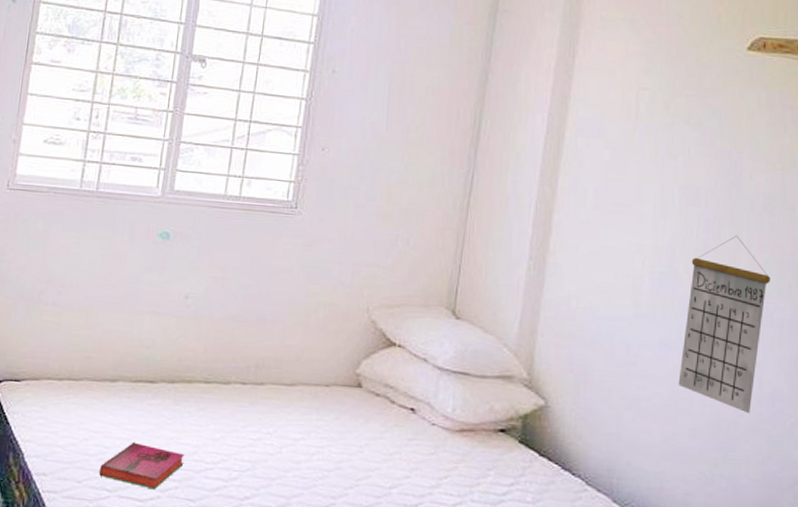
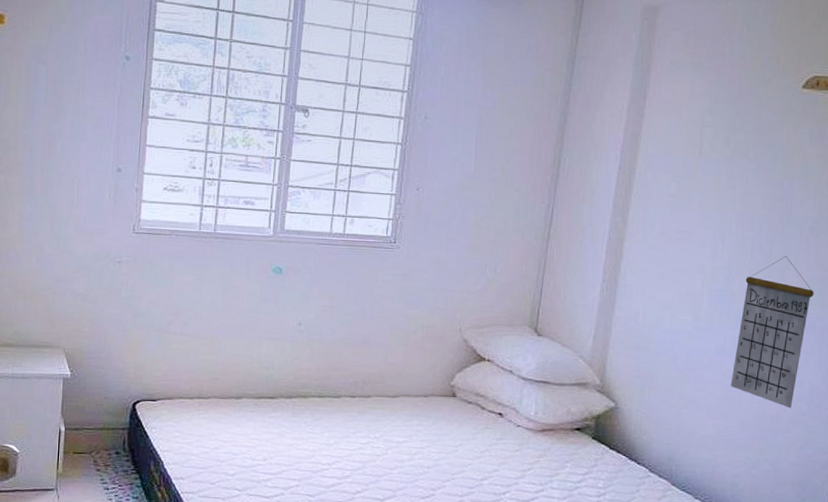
hardback book: present [98,442,185,490] -> none [229,449,303,488]

